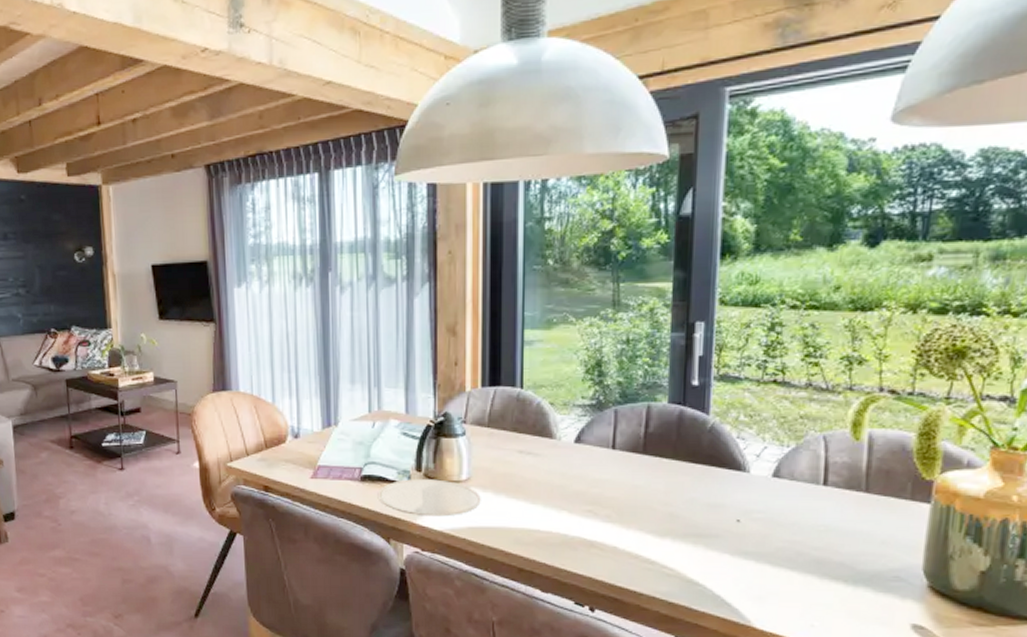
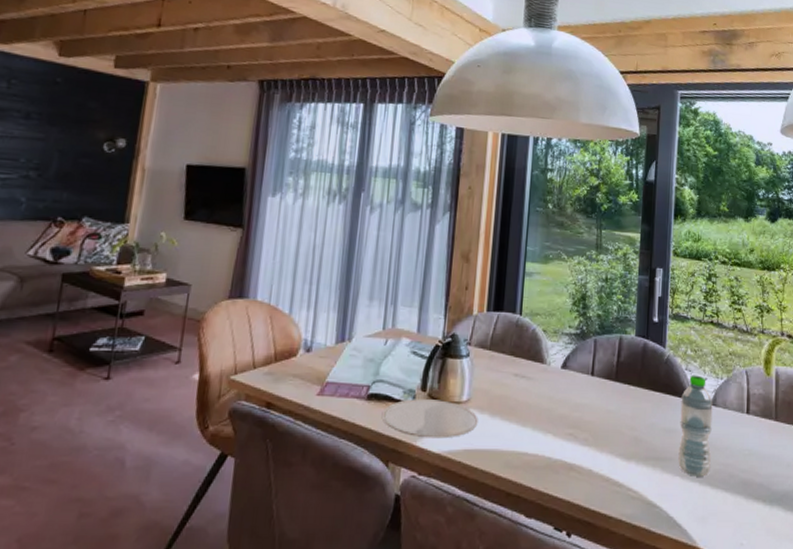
water bottle: none [727,443,775,554] -> present [678,375,713,477]

